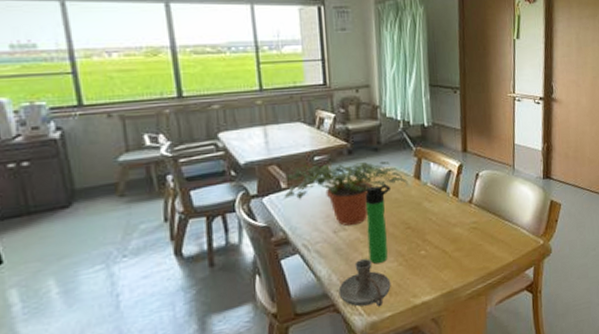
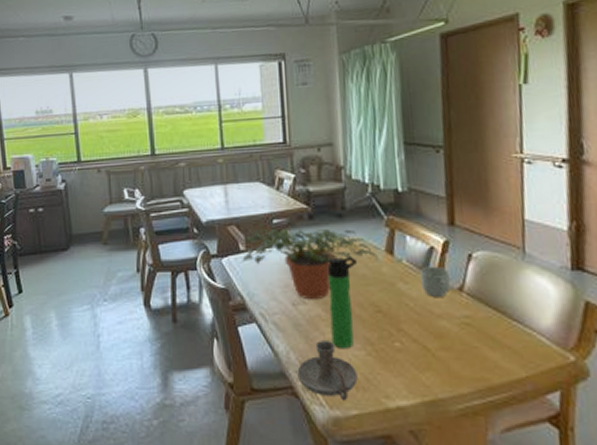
mug: none [441,185,464,210] -> present [420,266,451,297]

